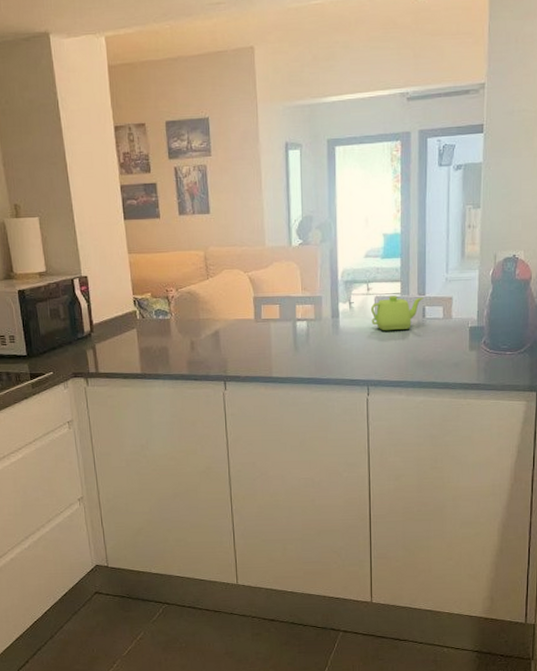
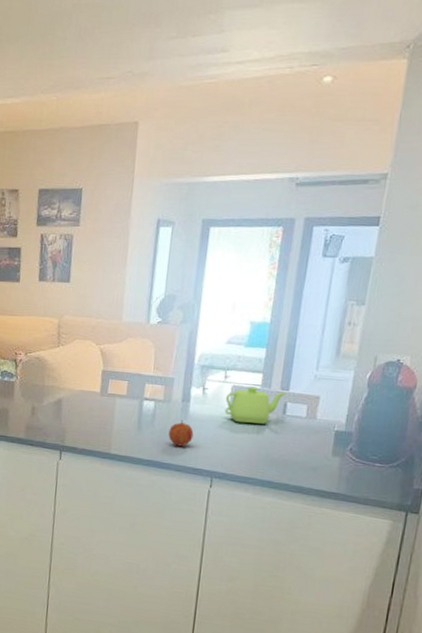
fruit: none [323,336,346,361] -> present [168,420,194,447]

